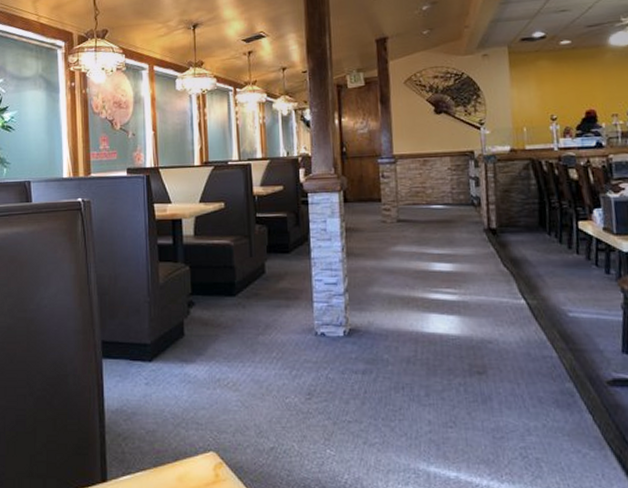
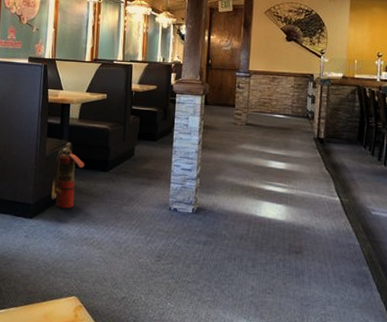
fire extinguisher: none [171,265,207,346] -> present [51,142,85,209]

